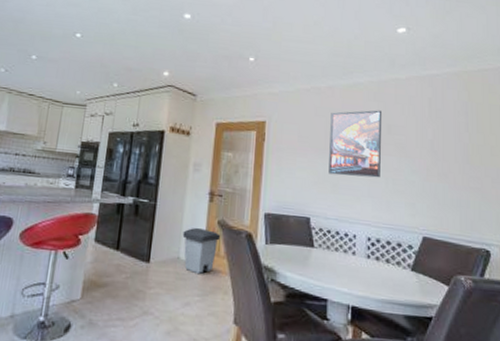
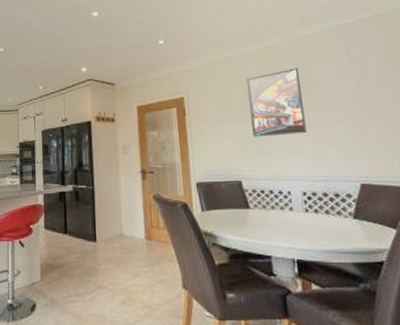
trash can: present [182,227,221,275] -> none [122,204,158,247]

